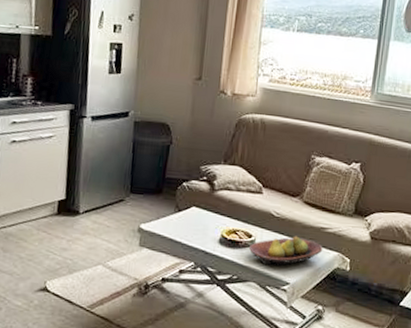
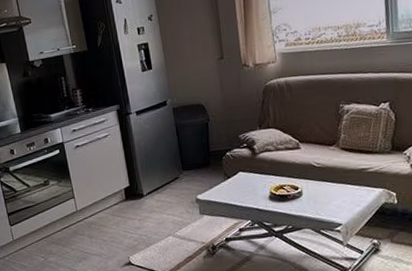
fruit bowl: present [248,236,323,266] -> none [297,180,368,212]

